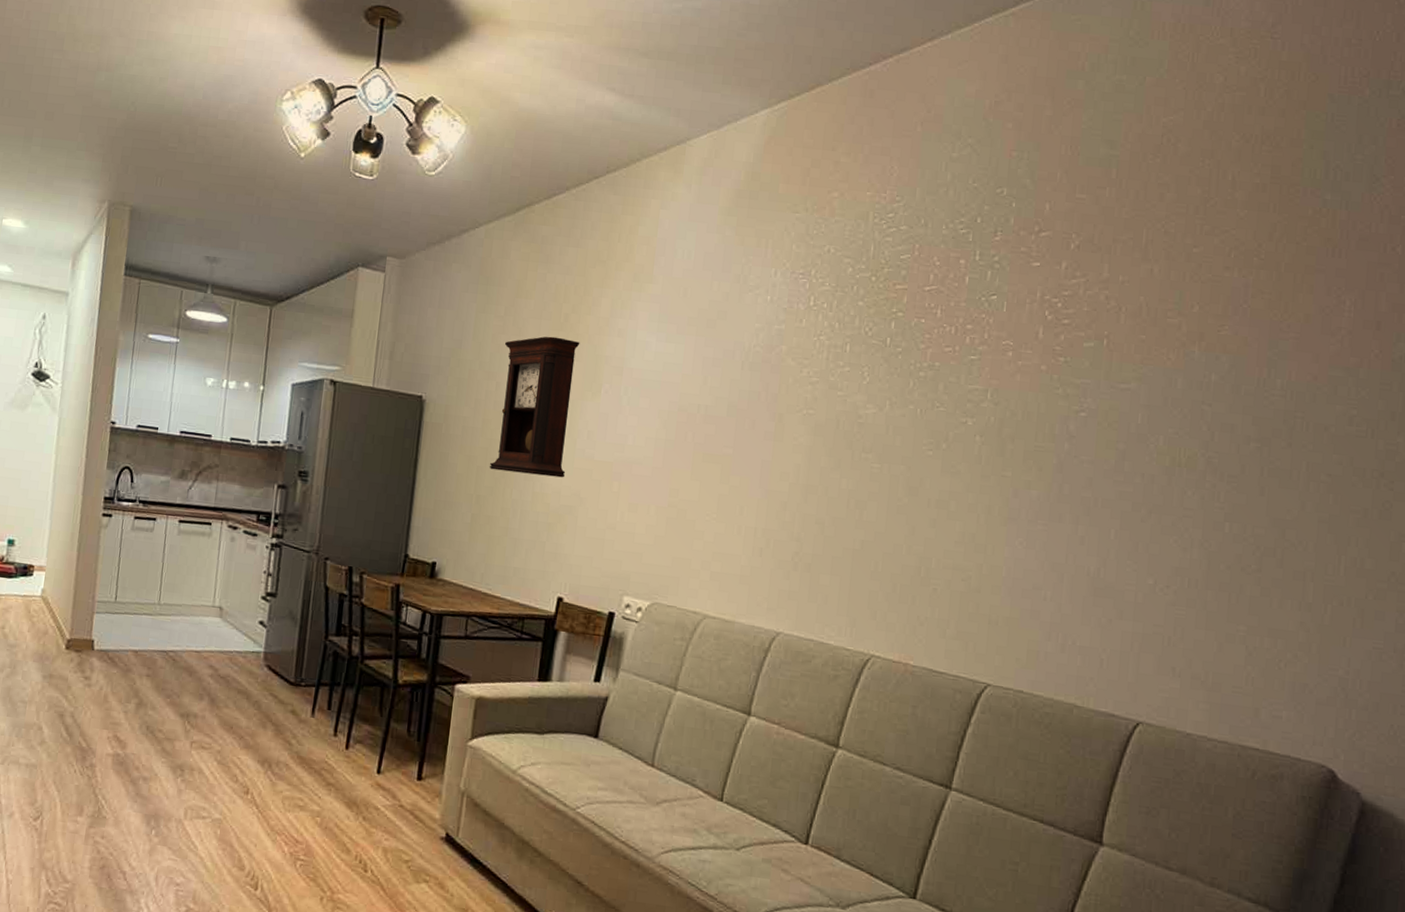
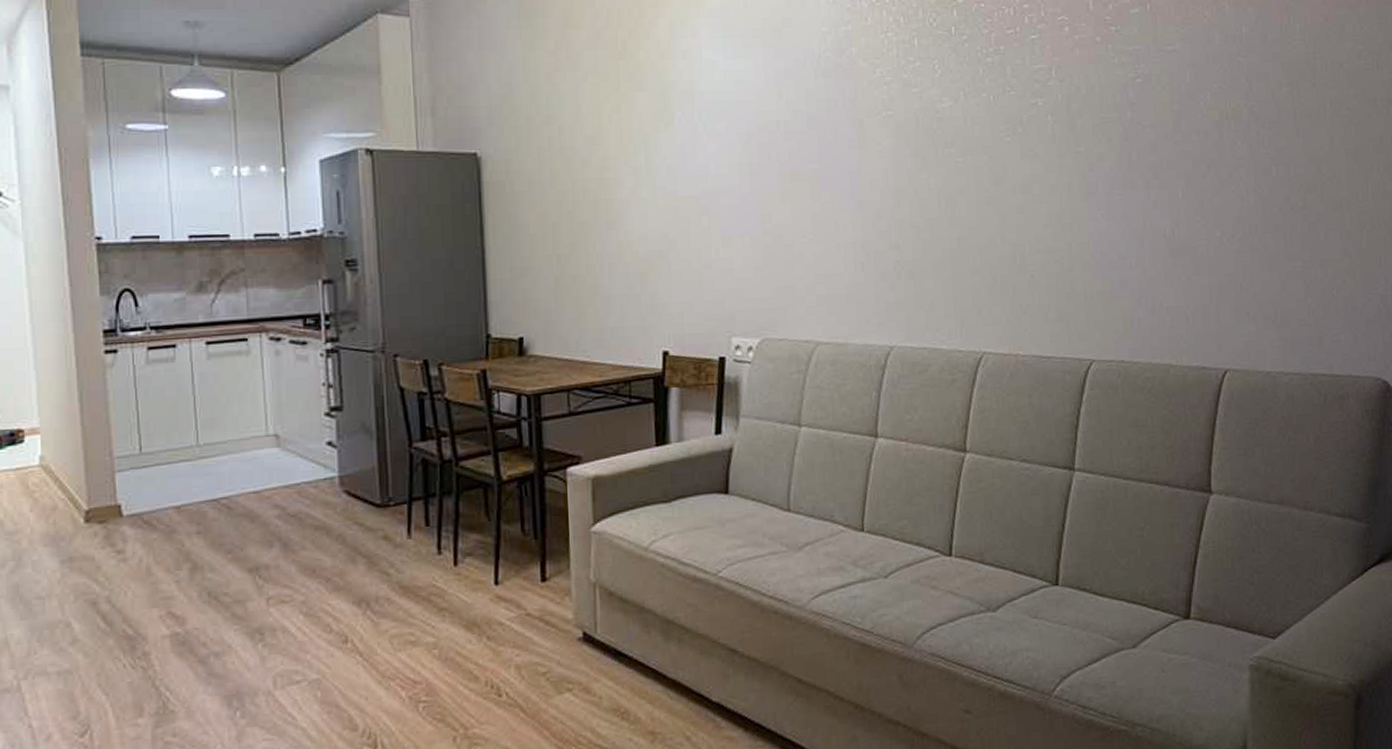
pendulum clock: present [489,336,580,478] -> none [561,67,650,224]

